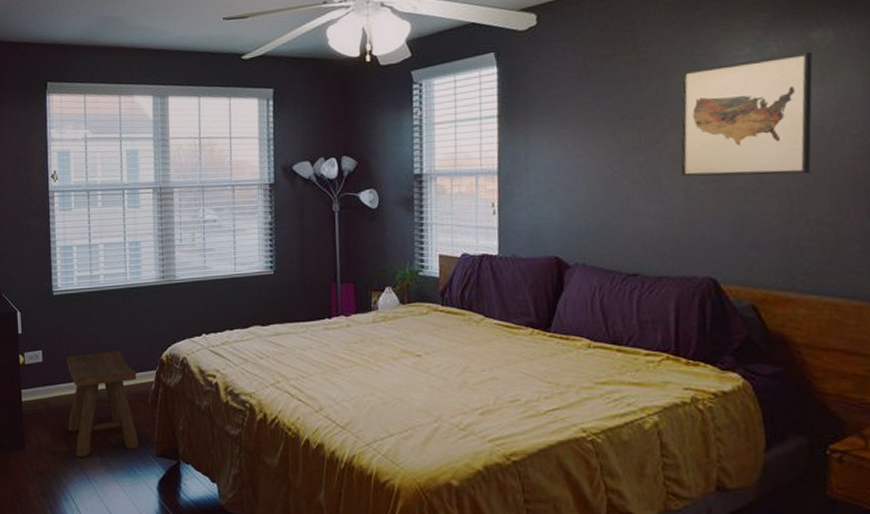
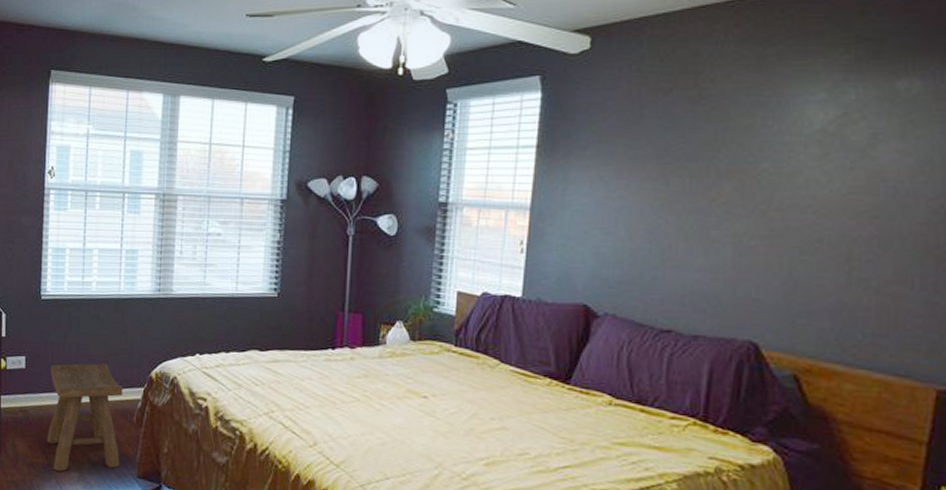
wall art: present [680,51,813,177] -> none [731,102,894,238]

